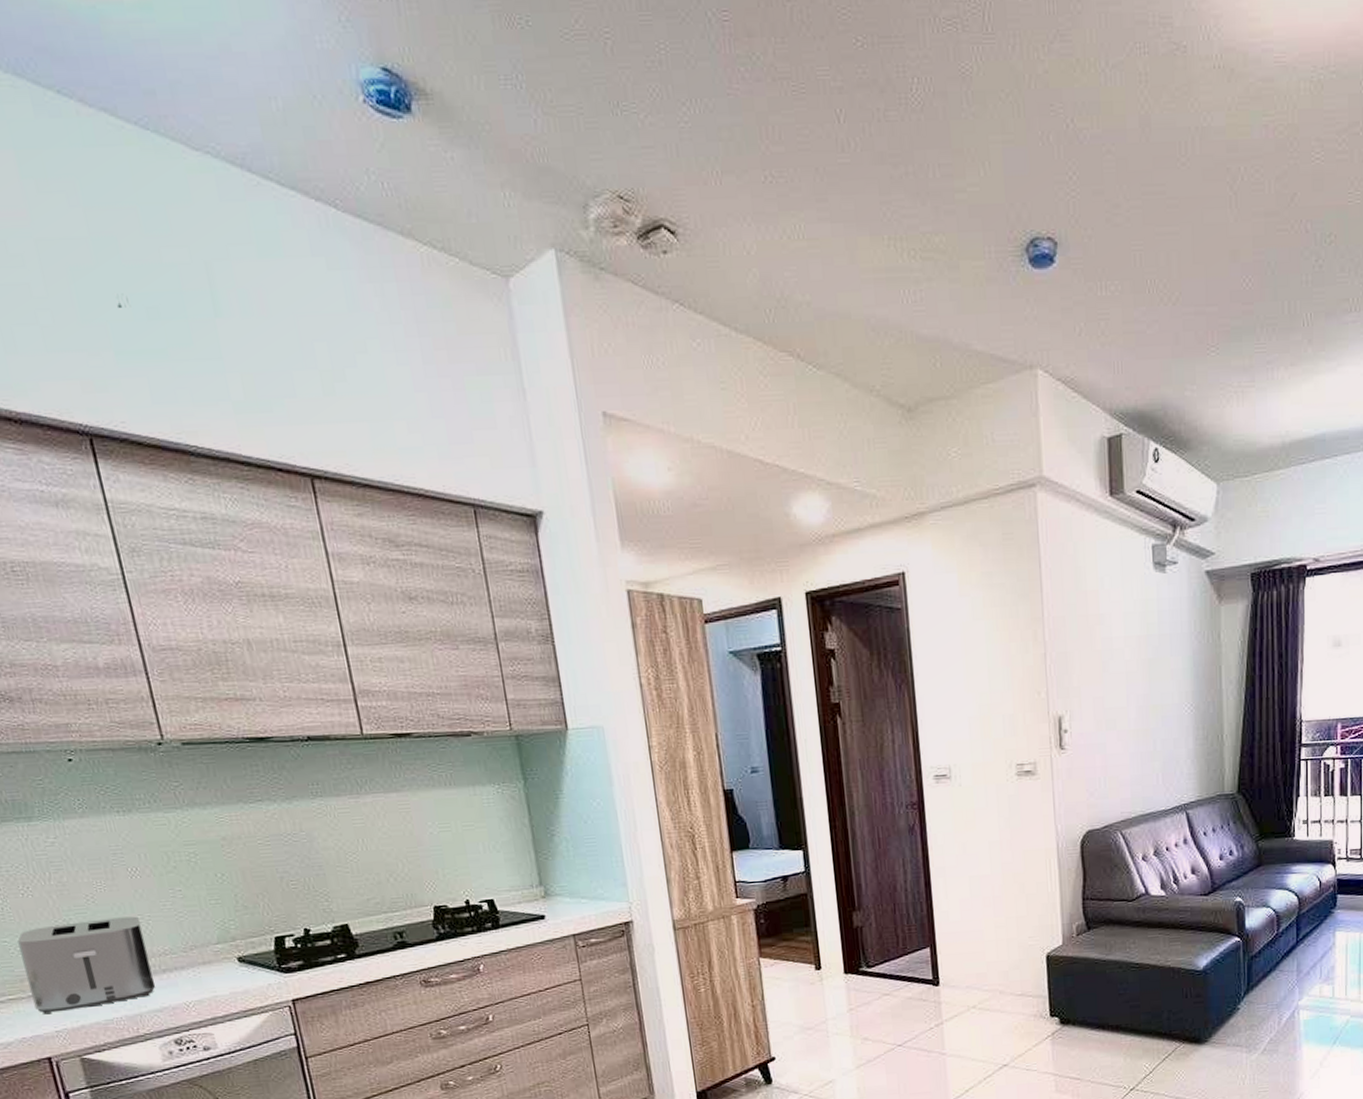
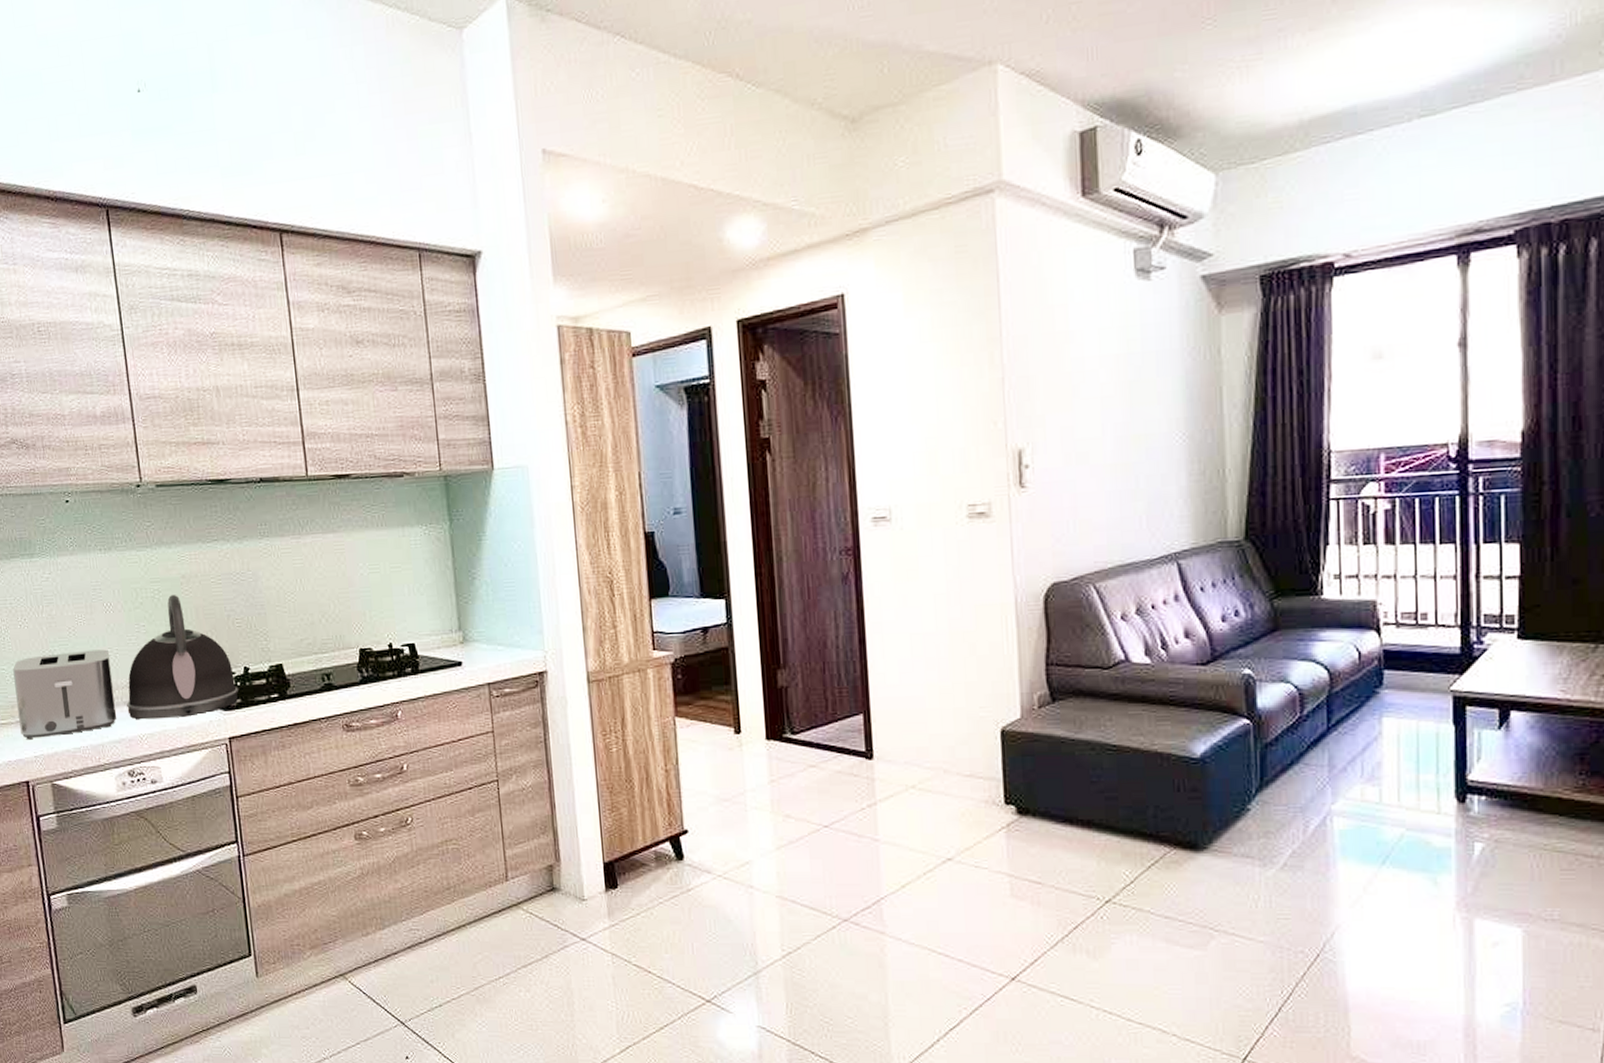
kettle: none [165,858,300,987] -> present [126,595,238,720]

